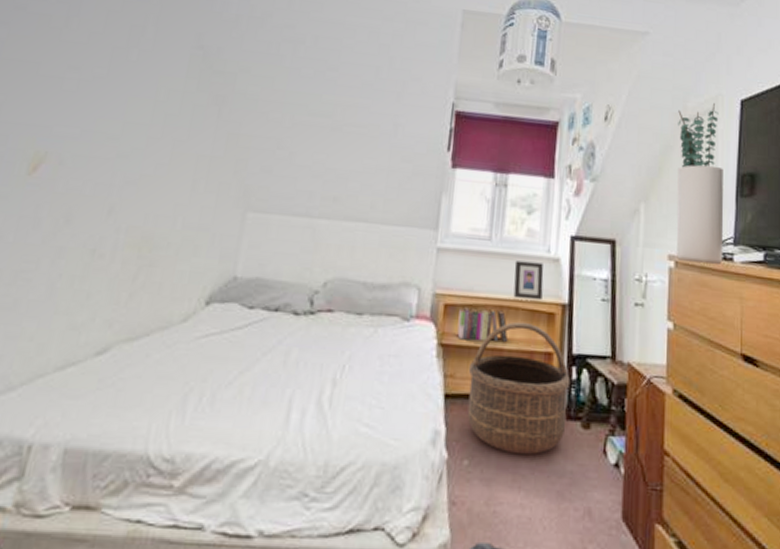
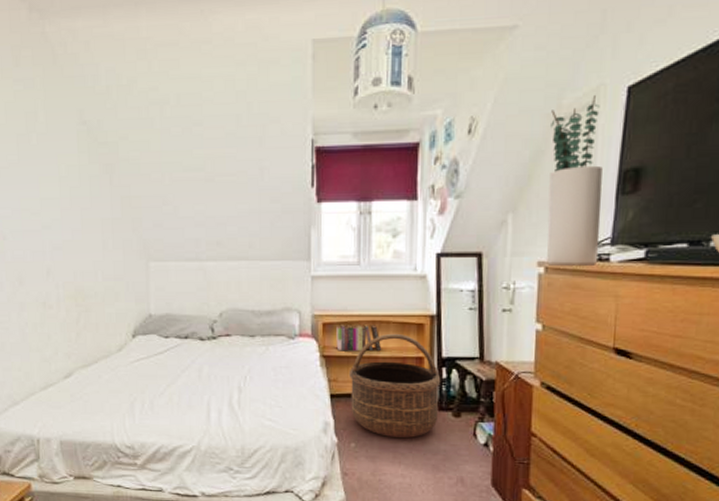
picture frame: present [513,261,544,301] -> none [383,281,412,314]

